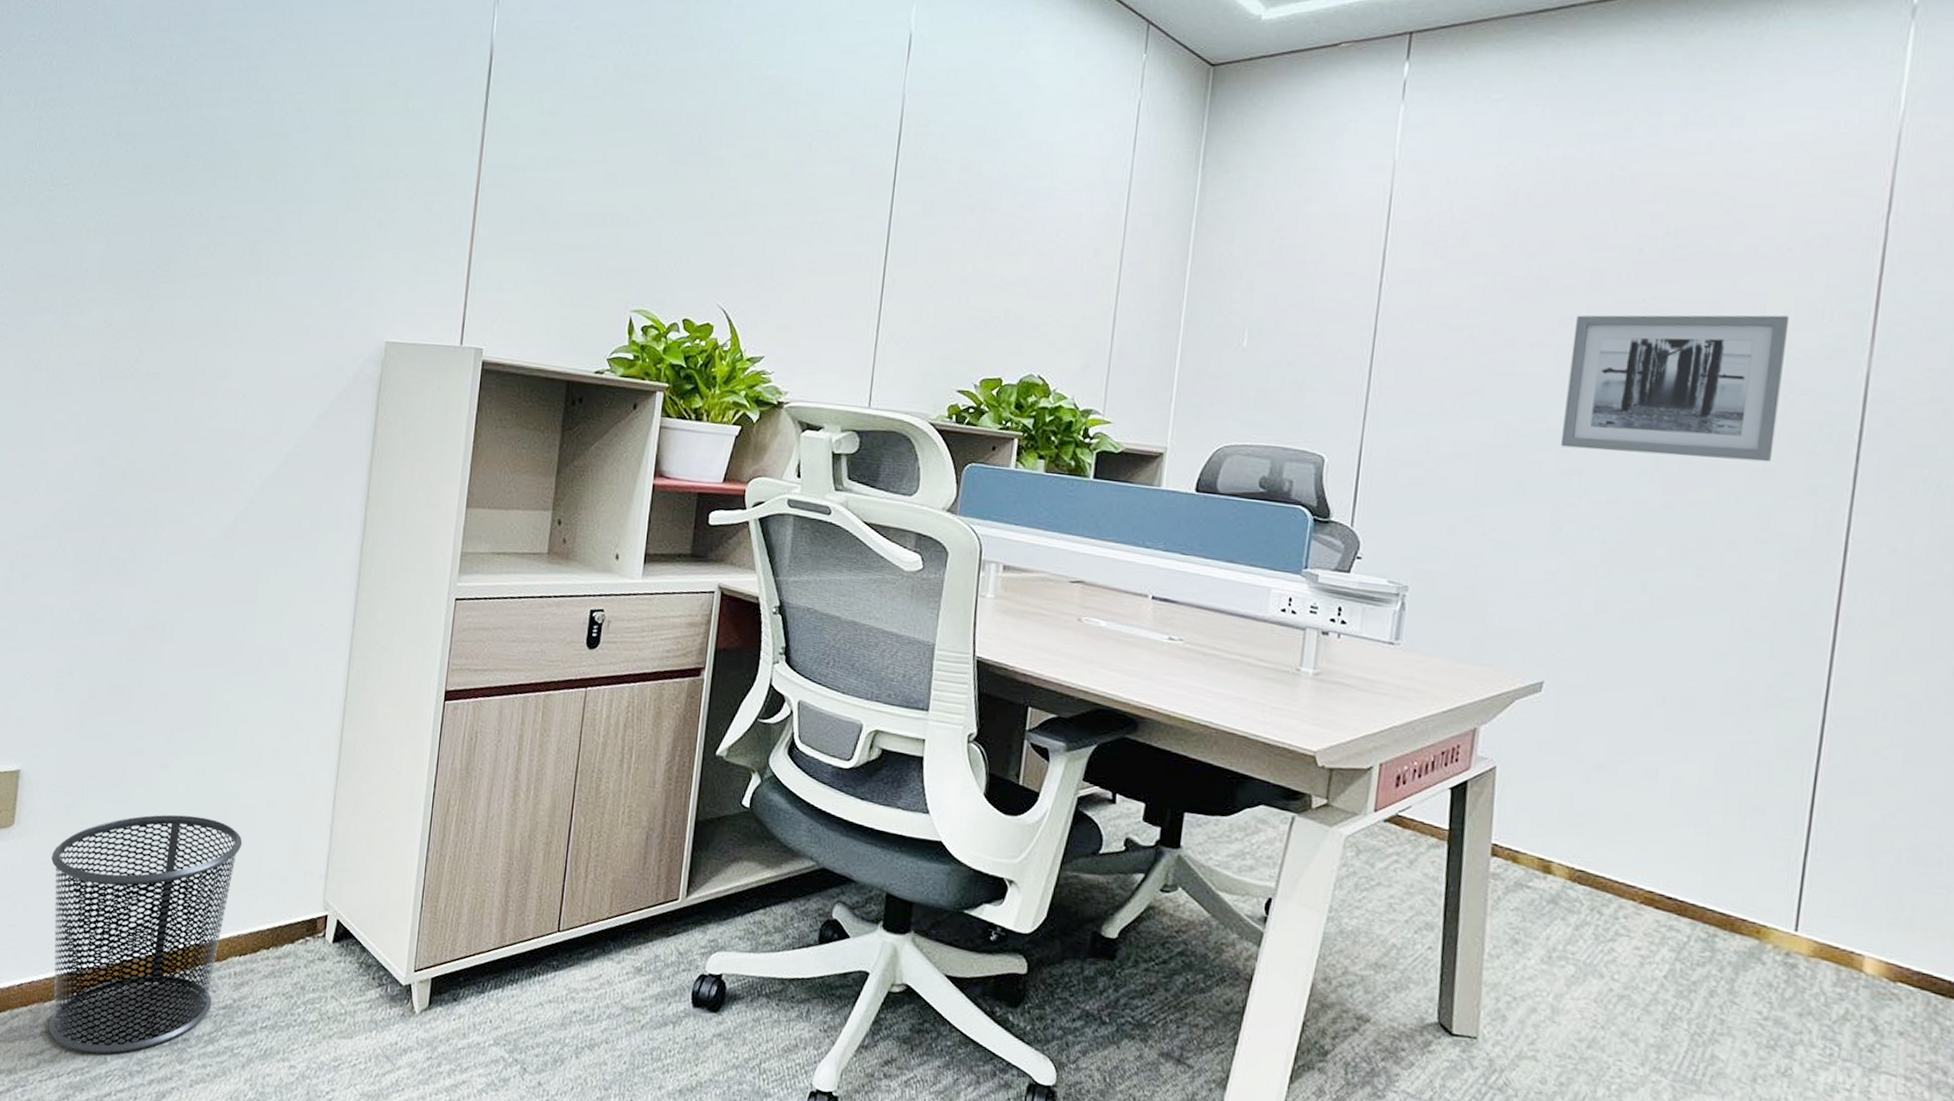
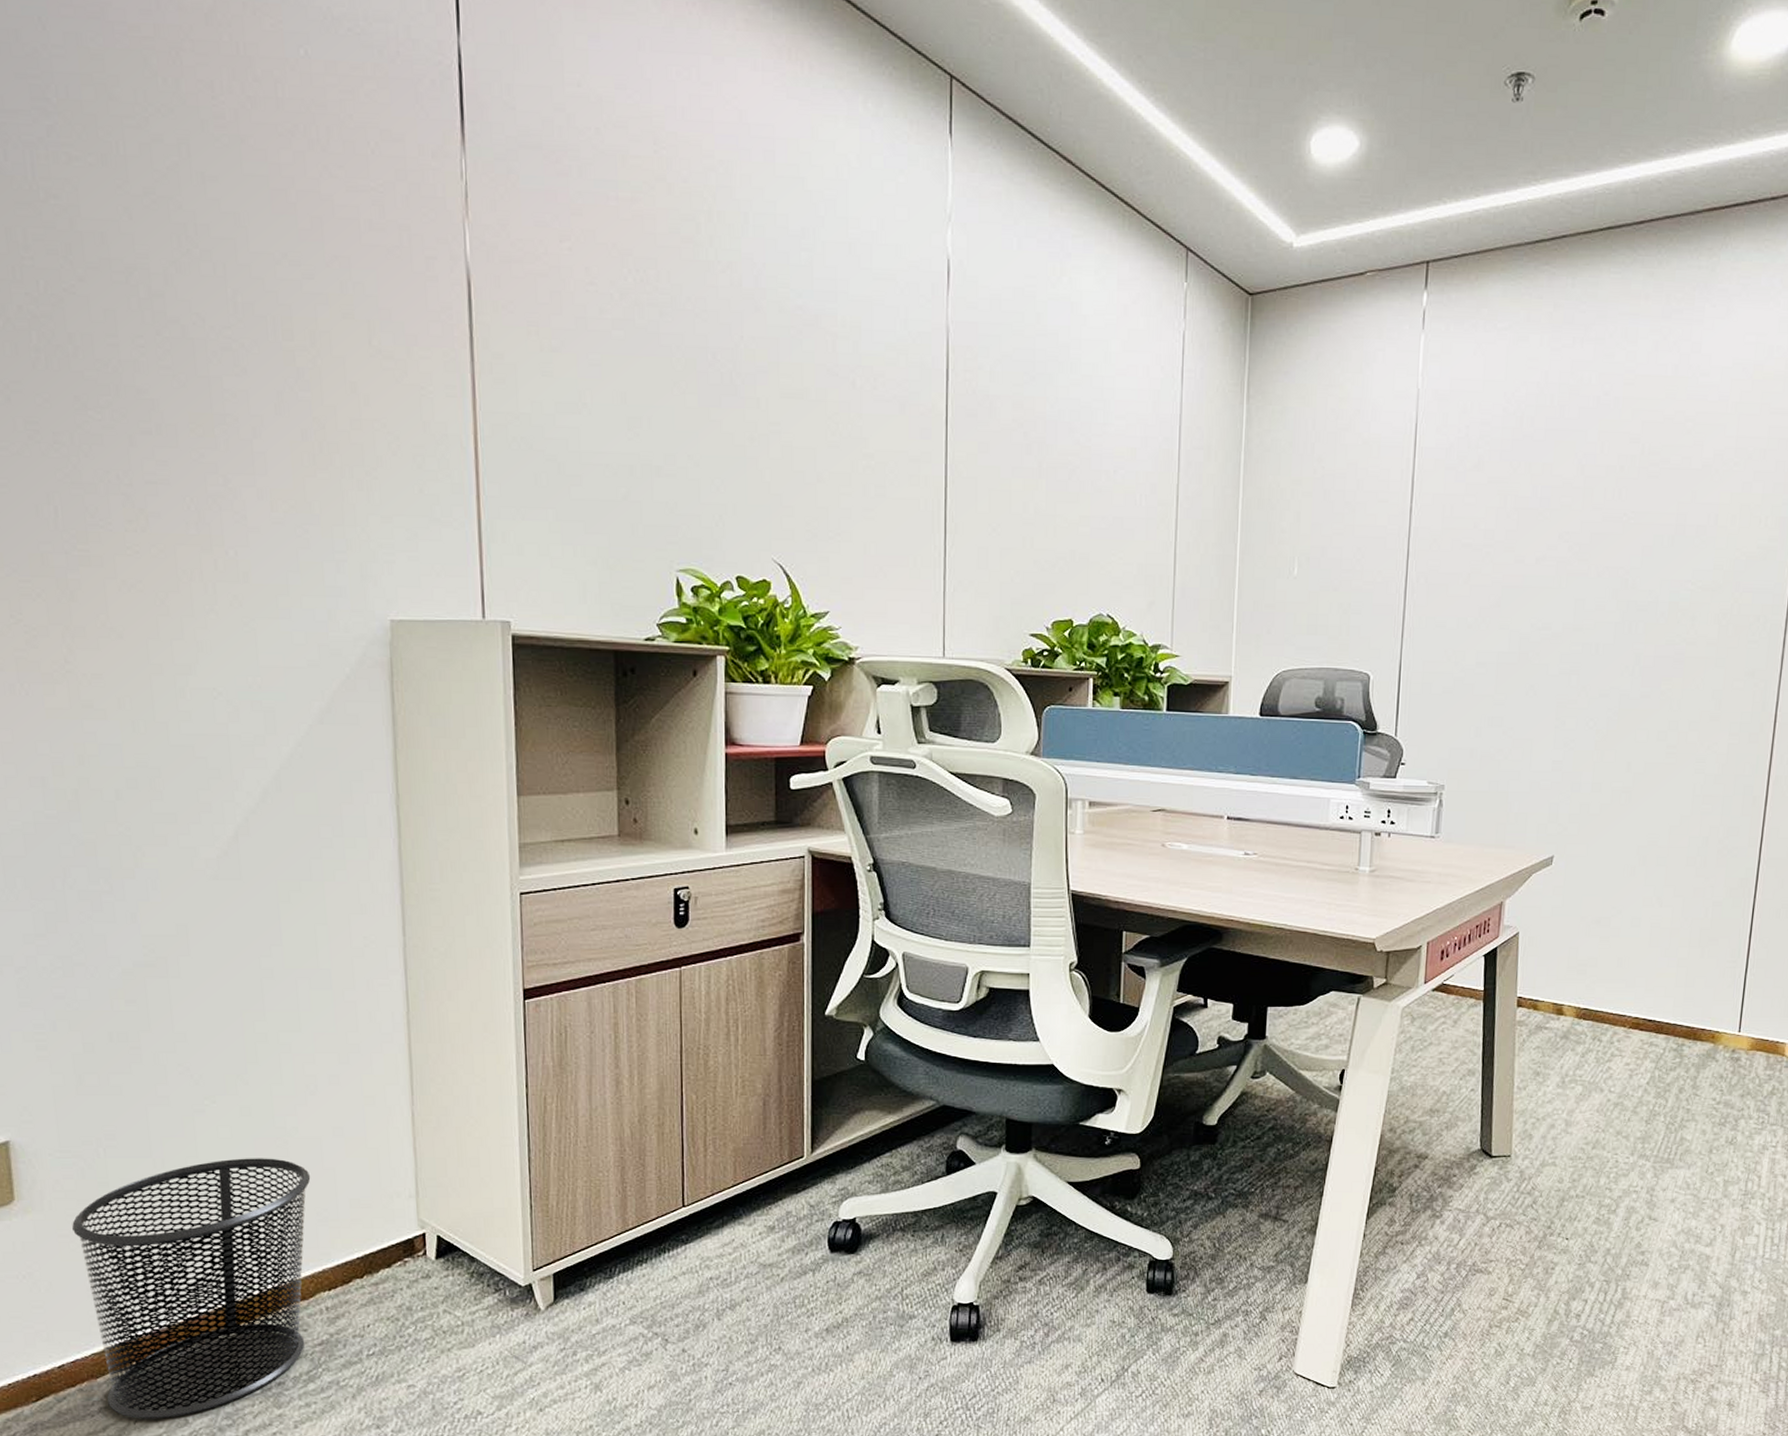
wall art: present [1560,315,1790,462] -> none [1562,523,1736,652]

